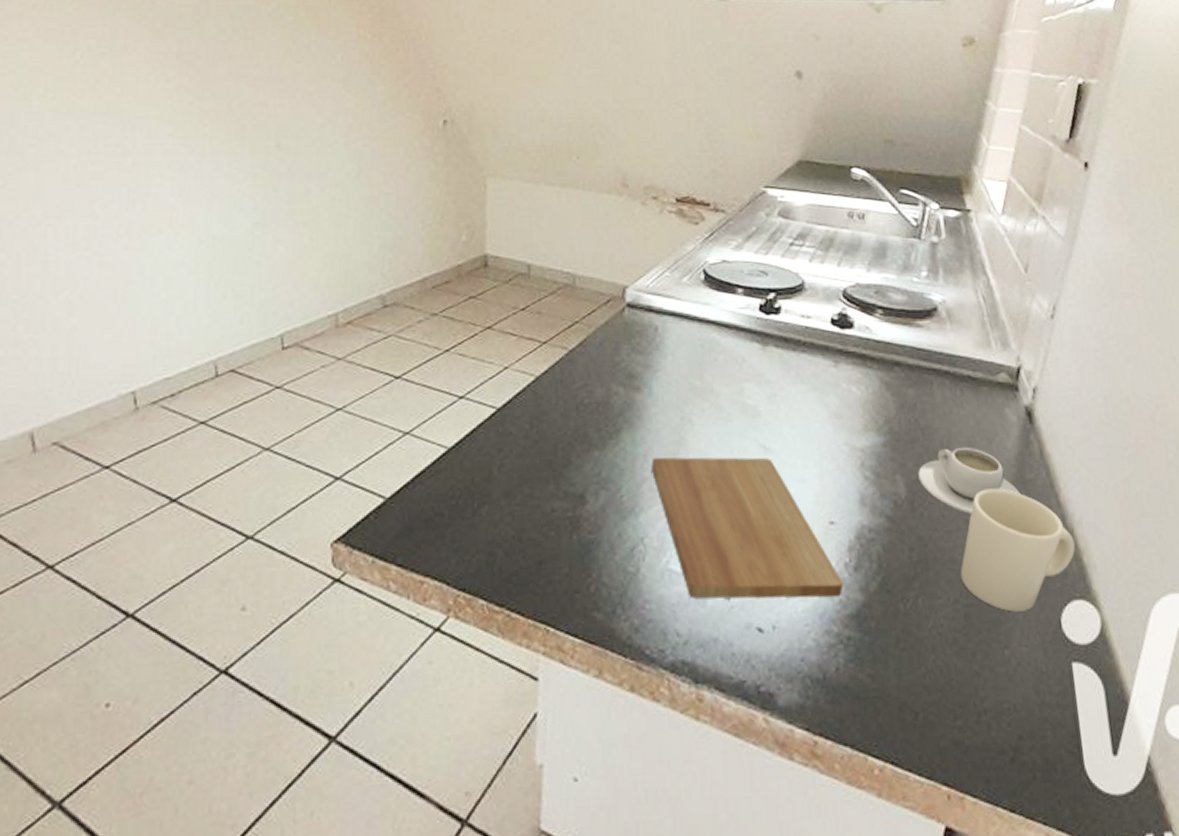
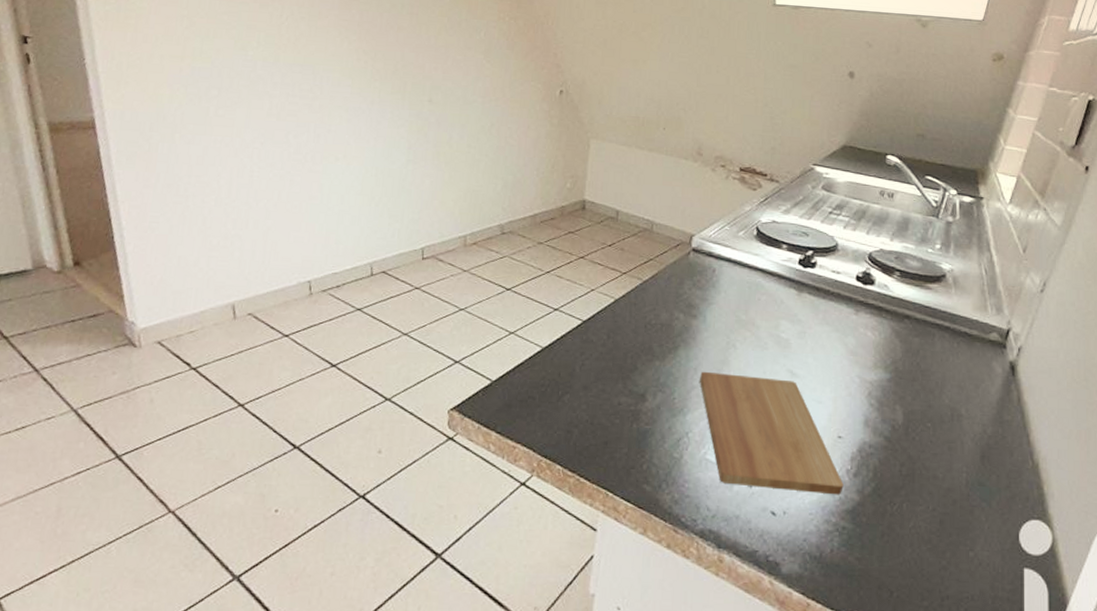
teacup: present [918,447,1021,514] -> none [915,388,998,442]
mug: present [960,488,1076,612] -> none [940,424,1038,524]

